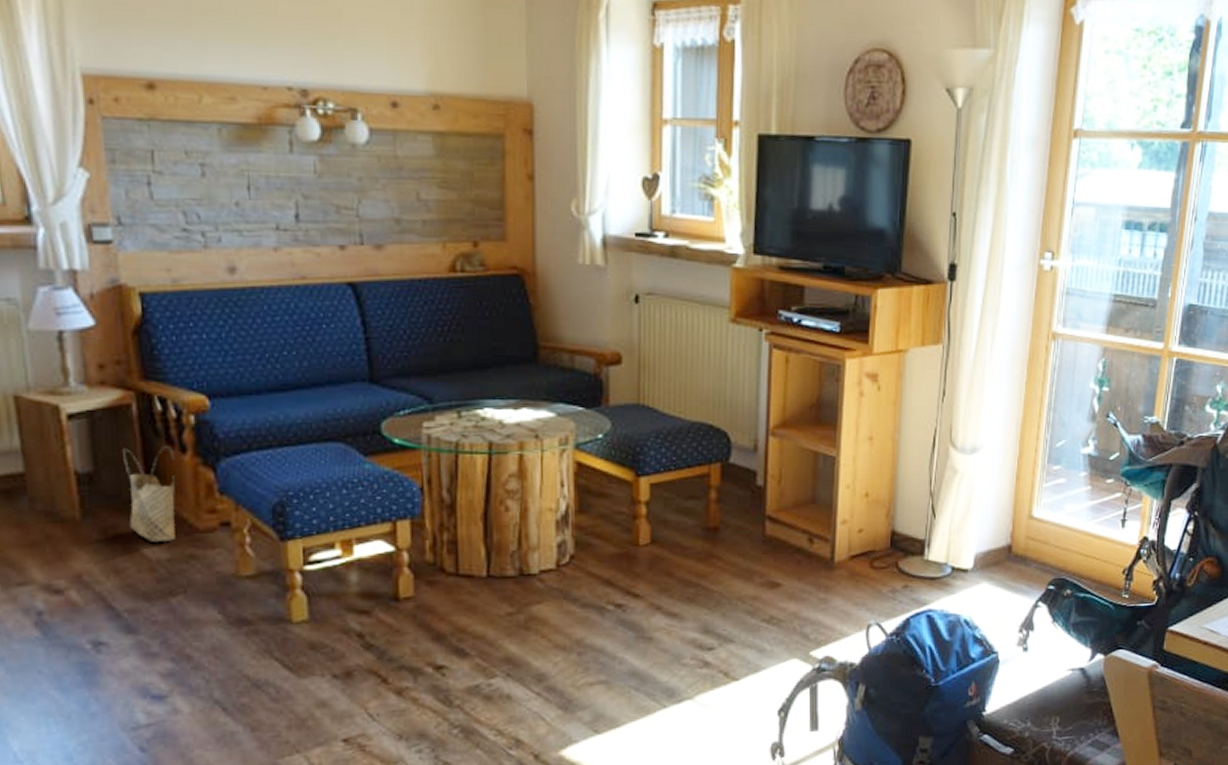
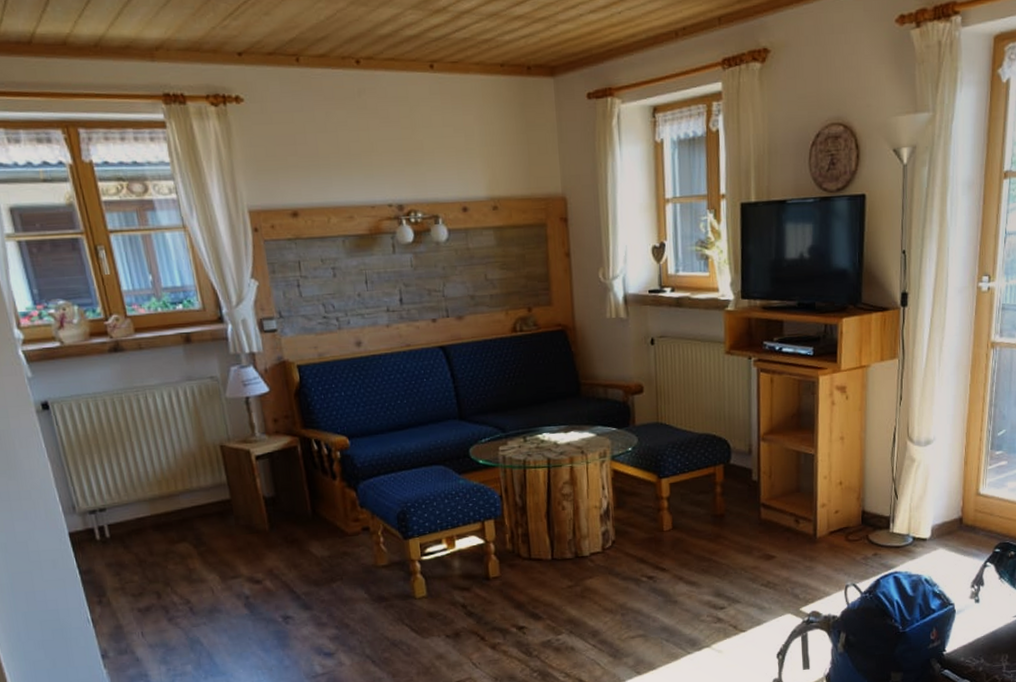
woven basket: present [123,445,175,542] -> none [294,474,333,544]

